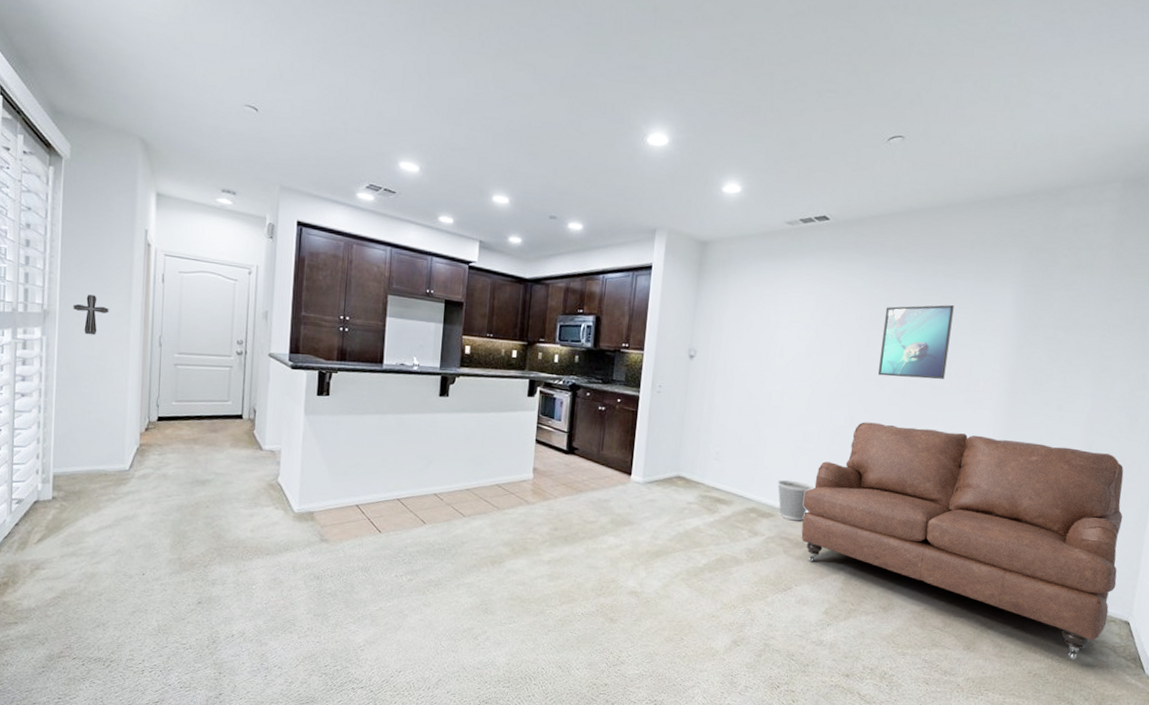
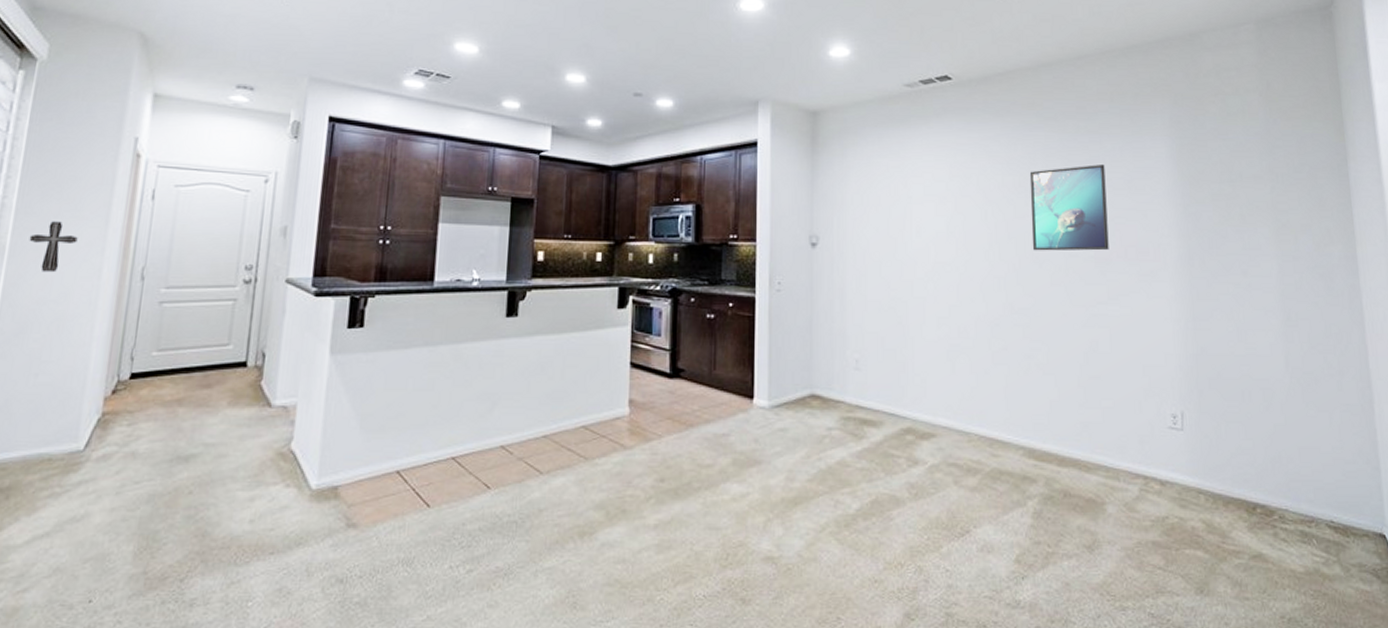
wastebasket: present [777,480,814,522] -> none [934,388,980,441]
sofa: present [801,422,1124,660] -> none [968,308,1359,593]

